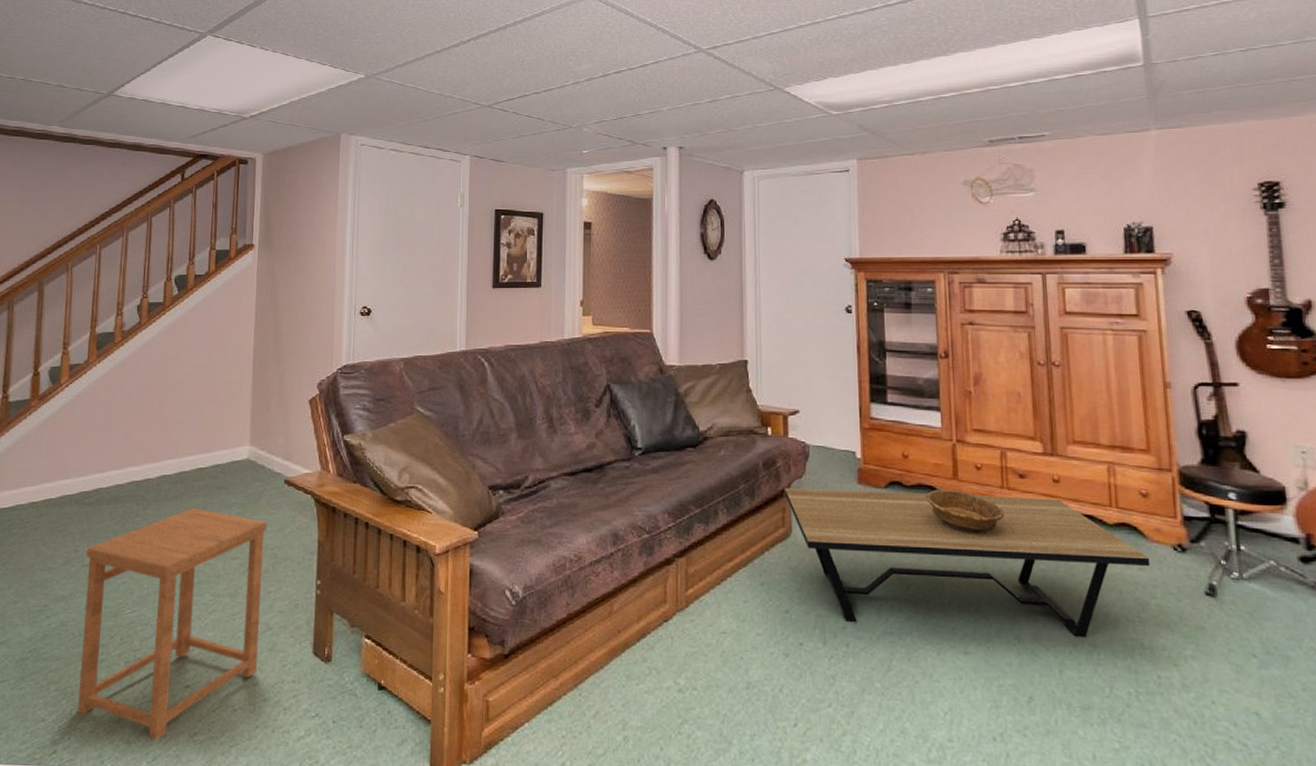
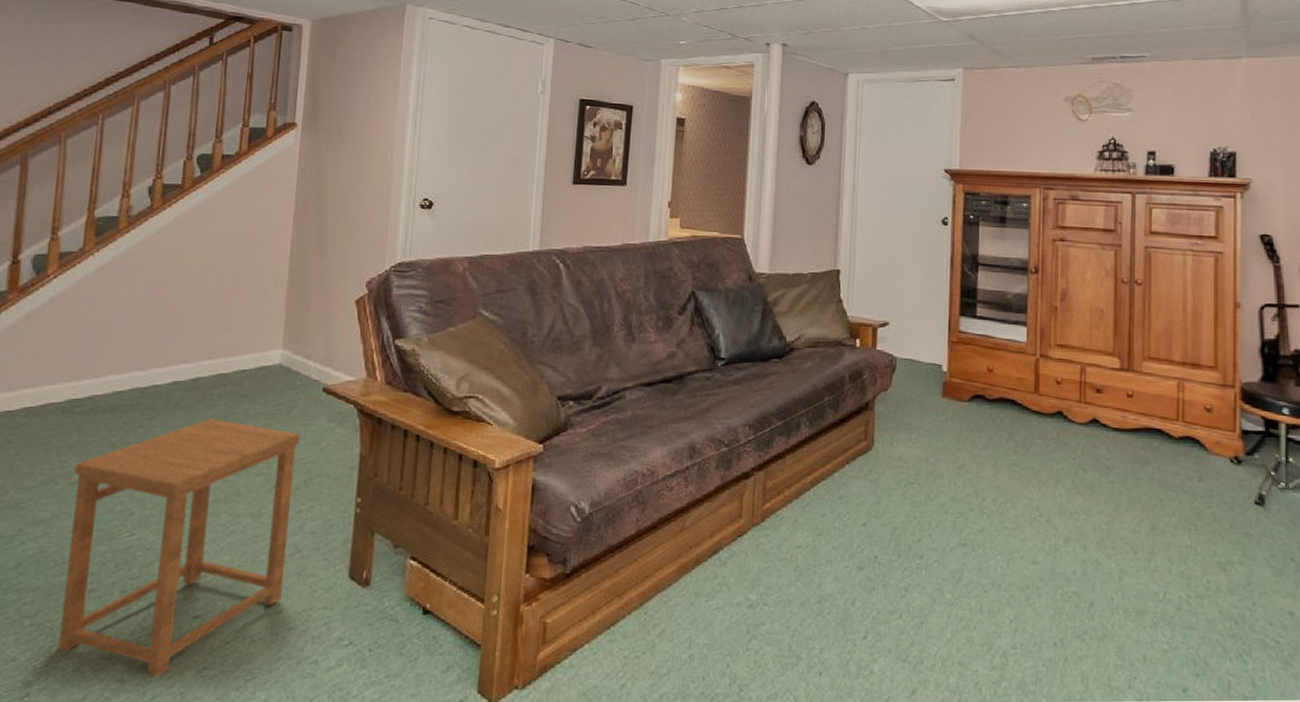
coffee table: present [785,487,1151,638] -> none [869,400,1209,546]
decorative bowl: present [925,490,1004,532] -> none [1006,403,1080,445]

